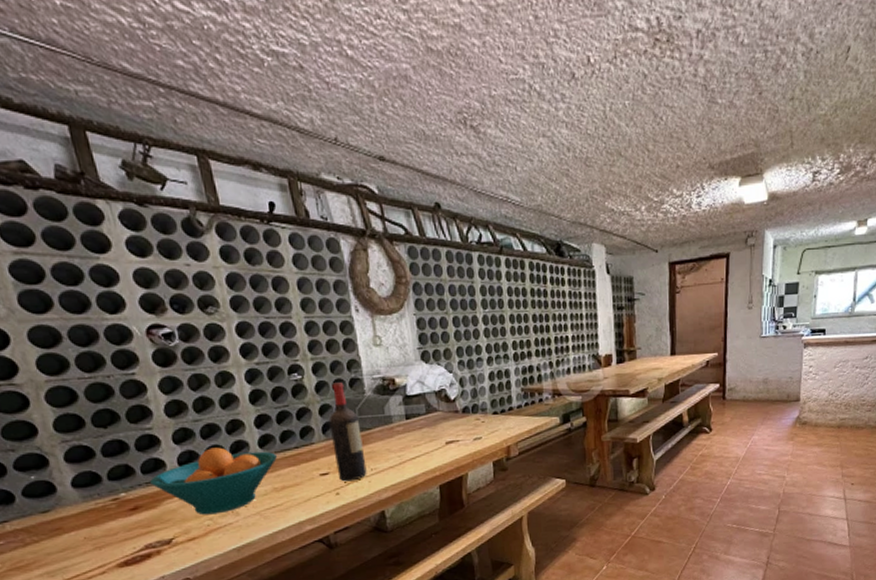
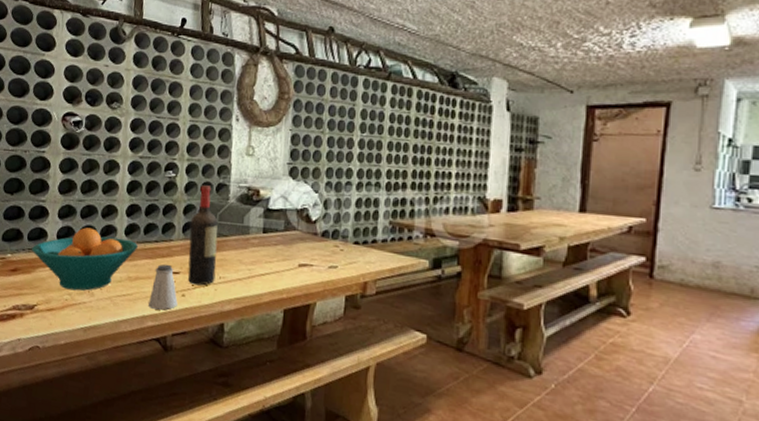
saltshaker: none [302,467,334,513] -> present [149,264,178,310]

